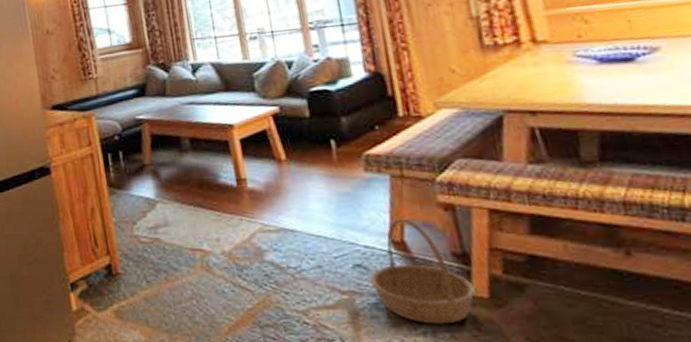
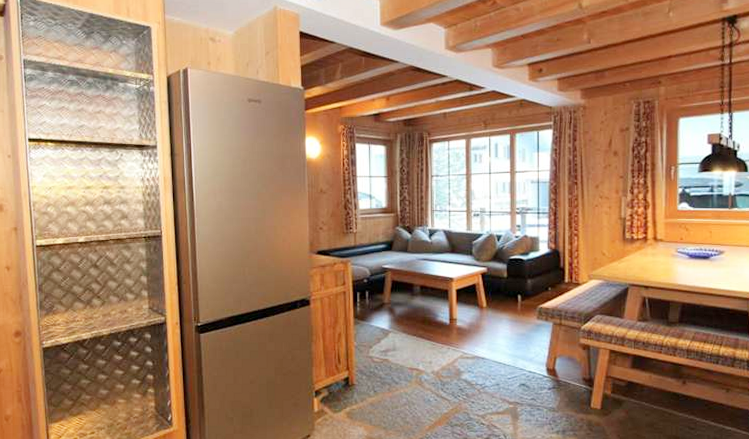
basket: present [370,218,476,325] -> none [529,353,593,426]

